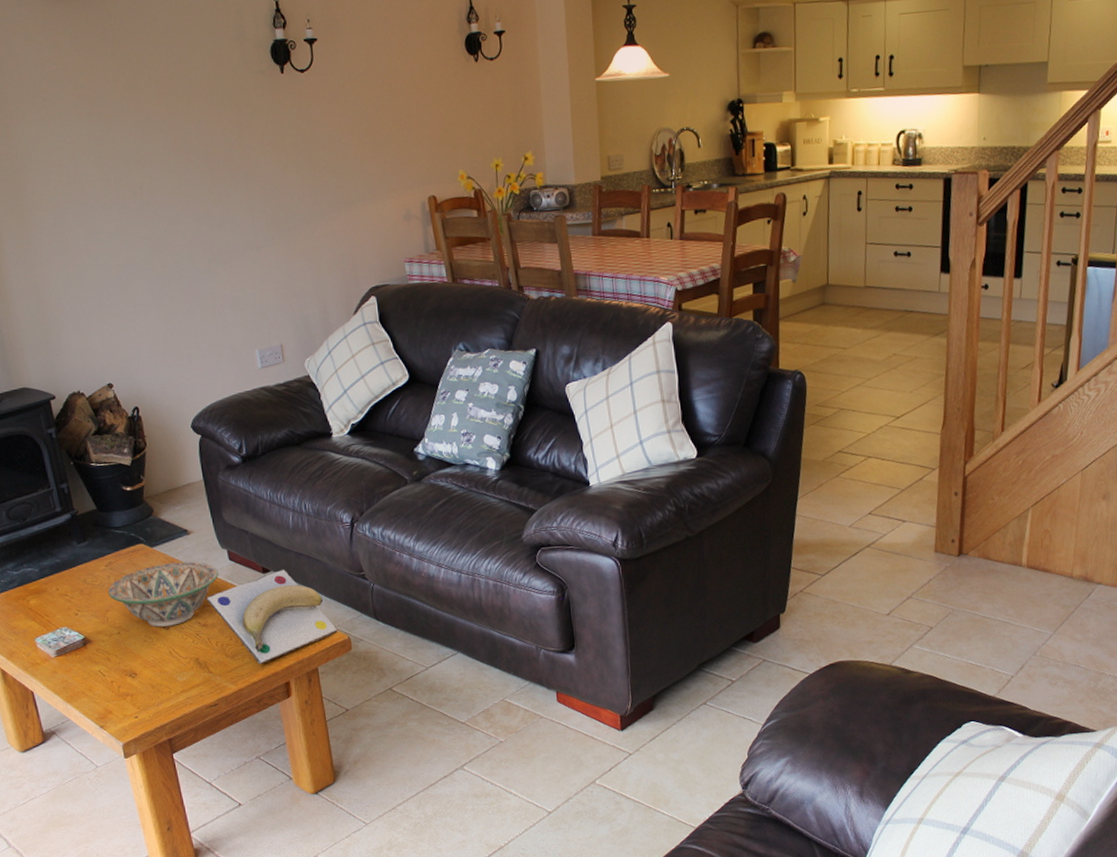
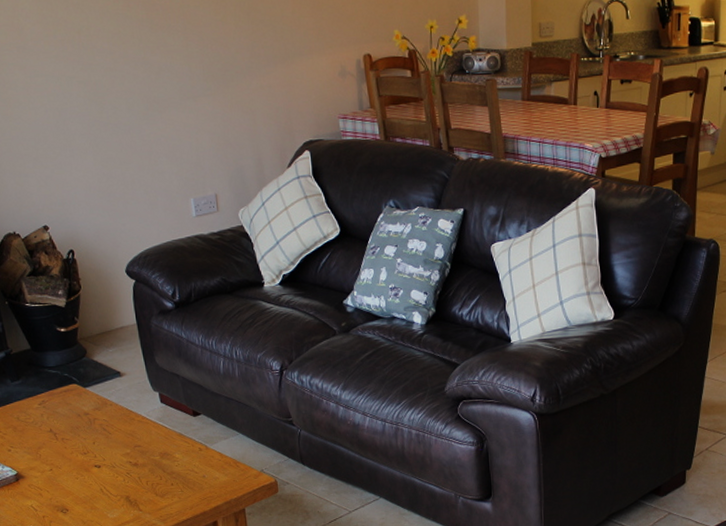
decorative bowl: present [107,561,219,627] -> none [40,402,150,465]
banana: present [205,569,338,664] -> none [136,413,265,503]

